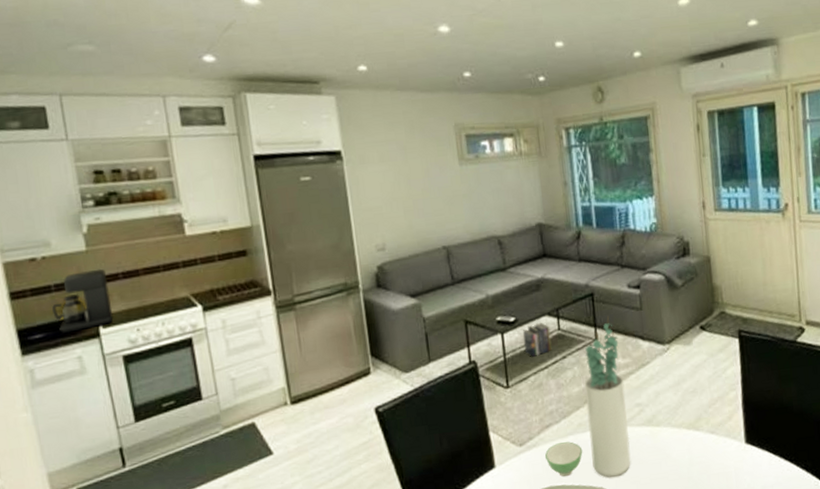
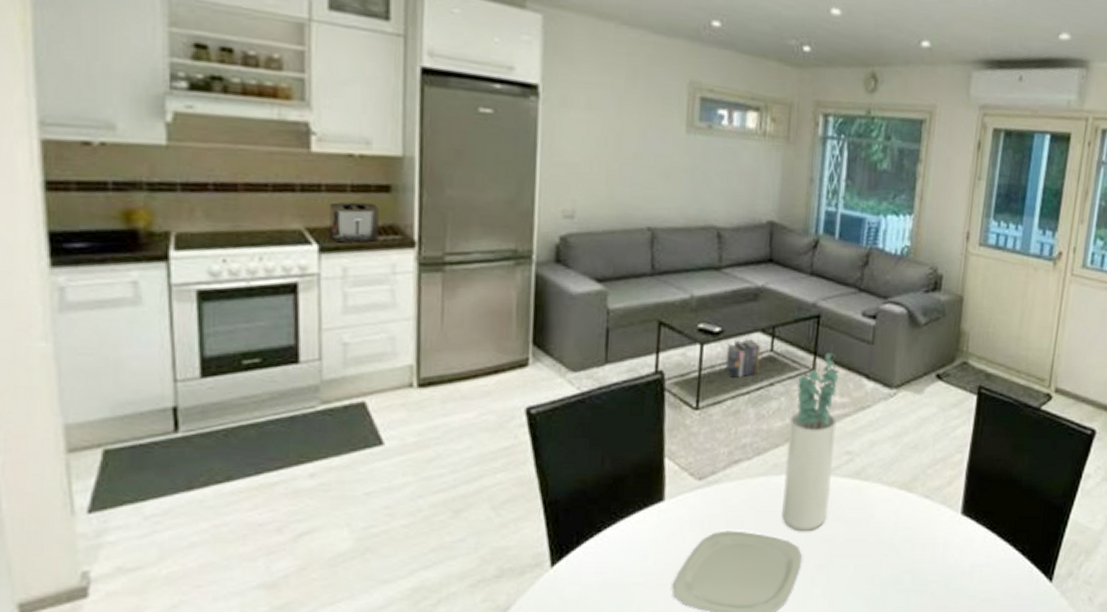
coffee maker: present [52,269,113,333] -> none [105,171,193,248]
toaster: none [204,266,244,302] -> present [328,202,379,243]
bowl: present [545,442,583,477] -> none [727,483,773,522]

